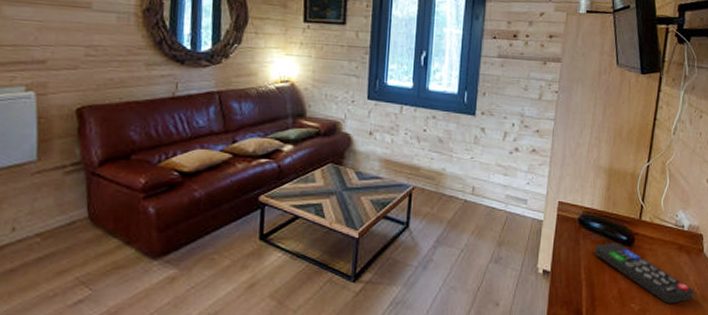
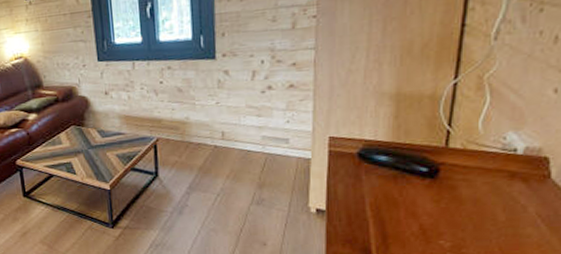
remote control: present [595,242,693,304] -> none [383,175,535,240]

